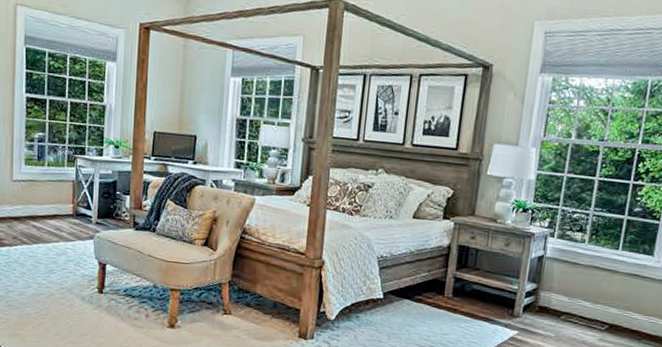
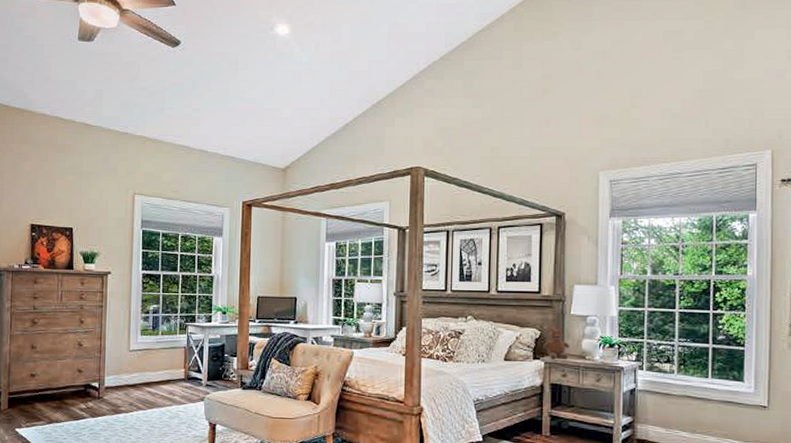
teddy bear: none [454,186,483,221] -> present [543,326,570,360]

